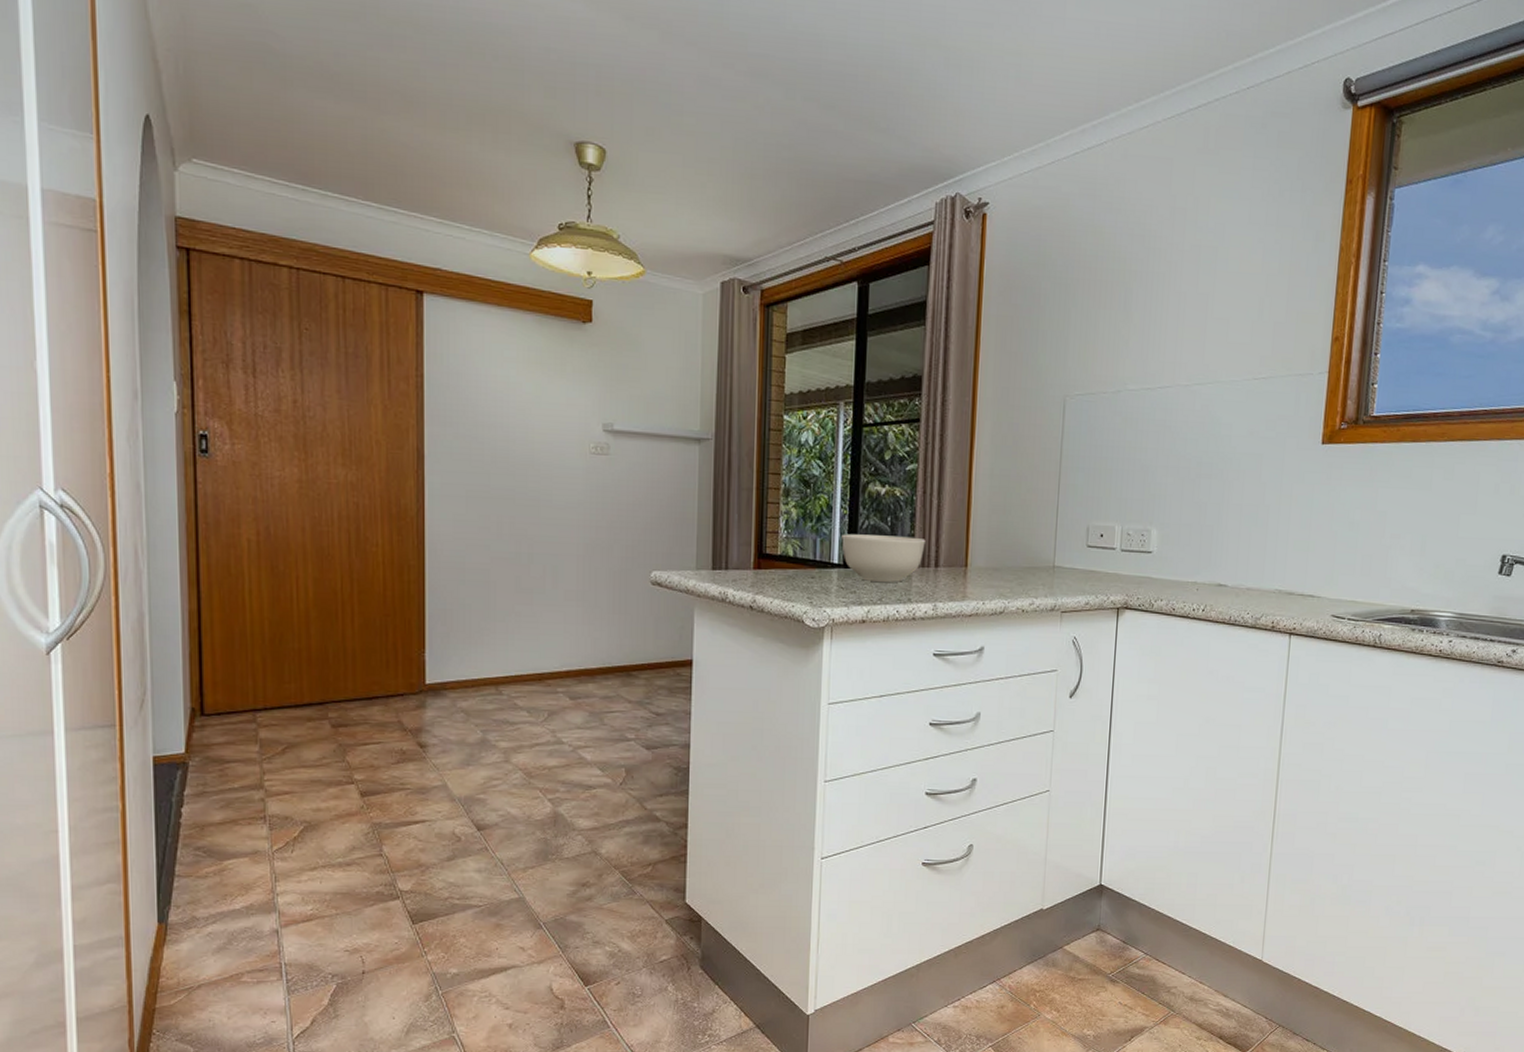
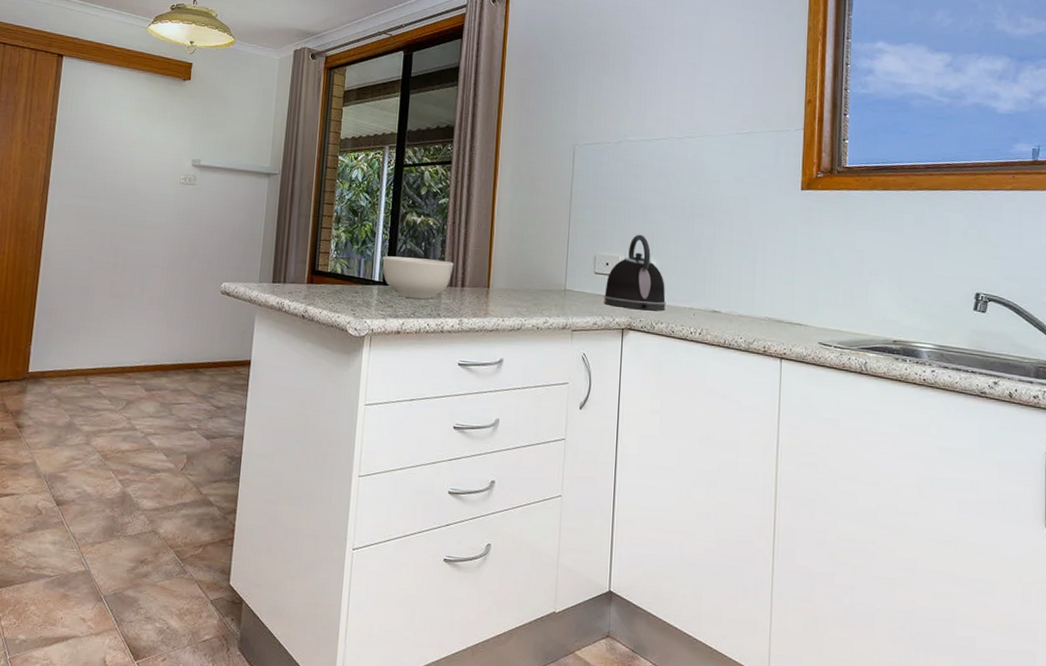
kettle: none [1096,500,1168,587] -> present [603,234,667,311]

